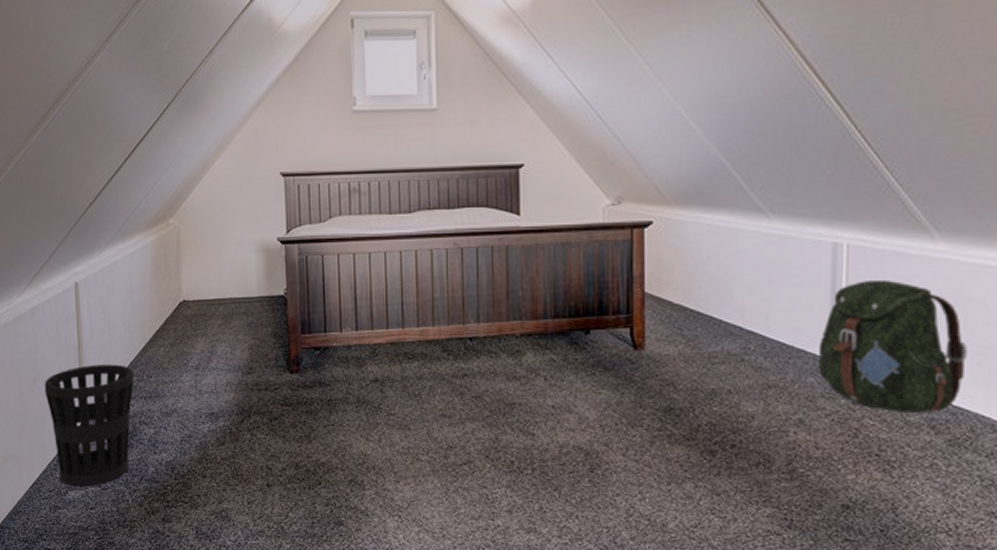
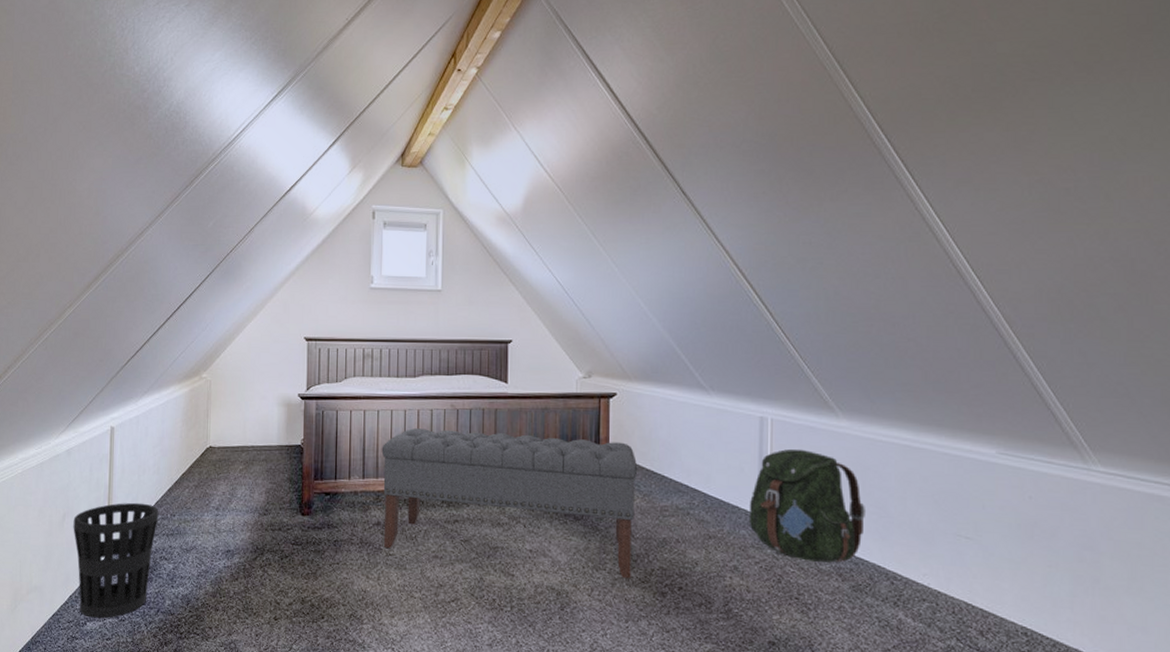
bench: none [375,272,680,436] -> present [381,428,638,579]

